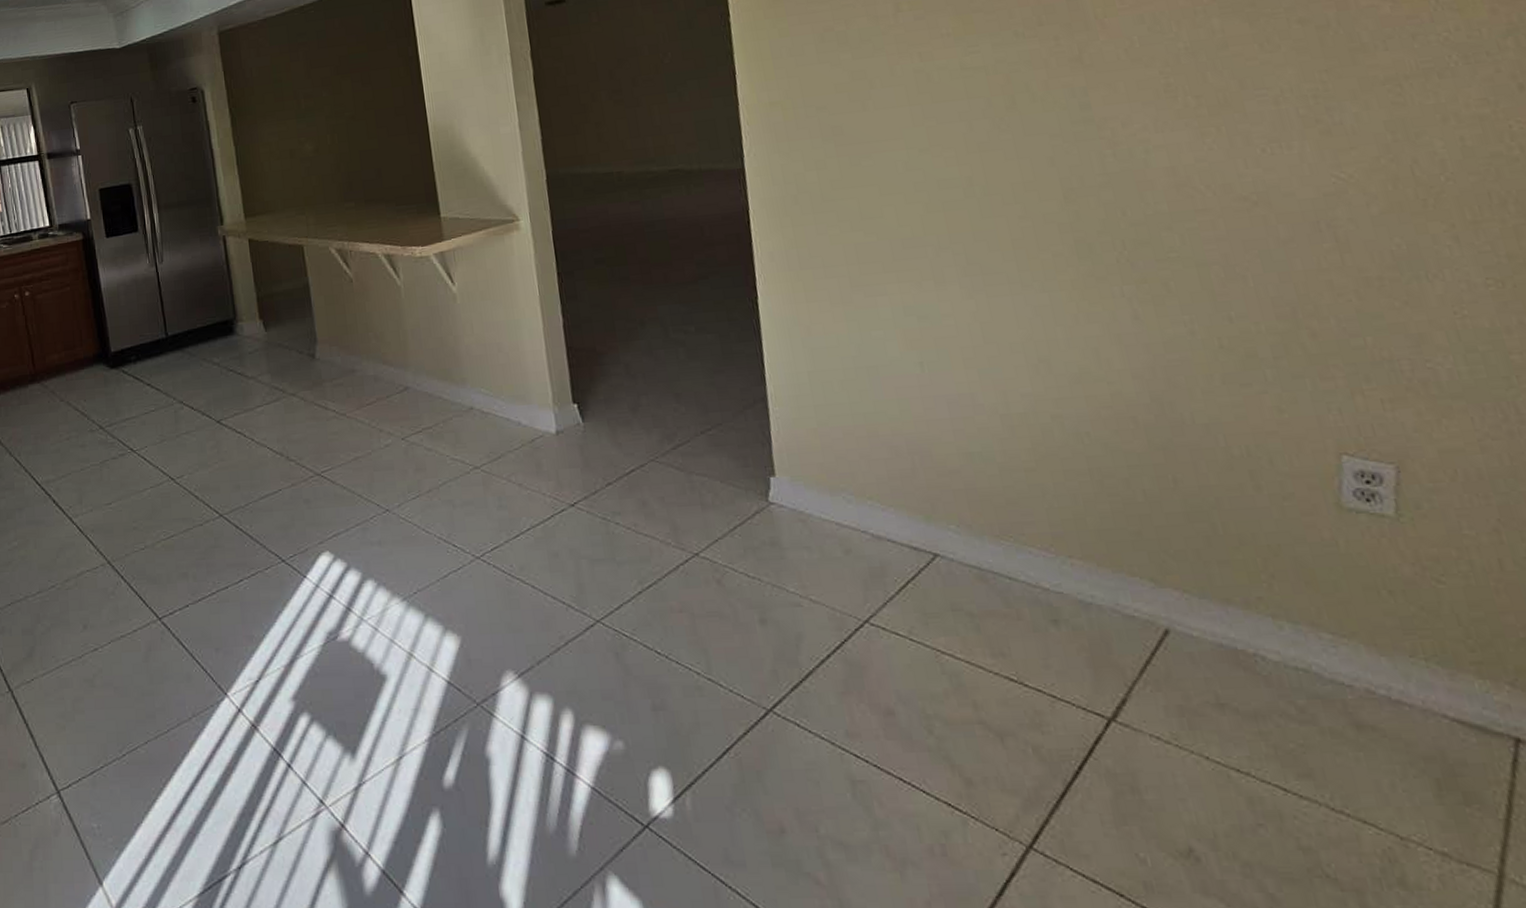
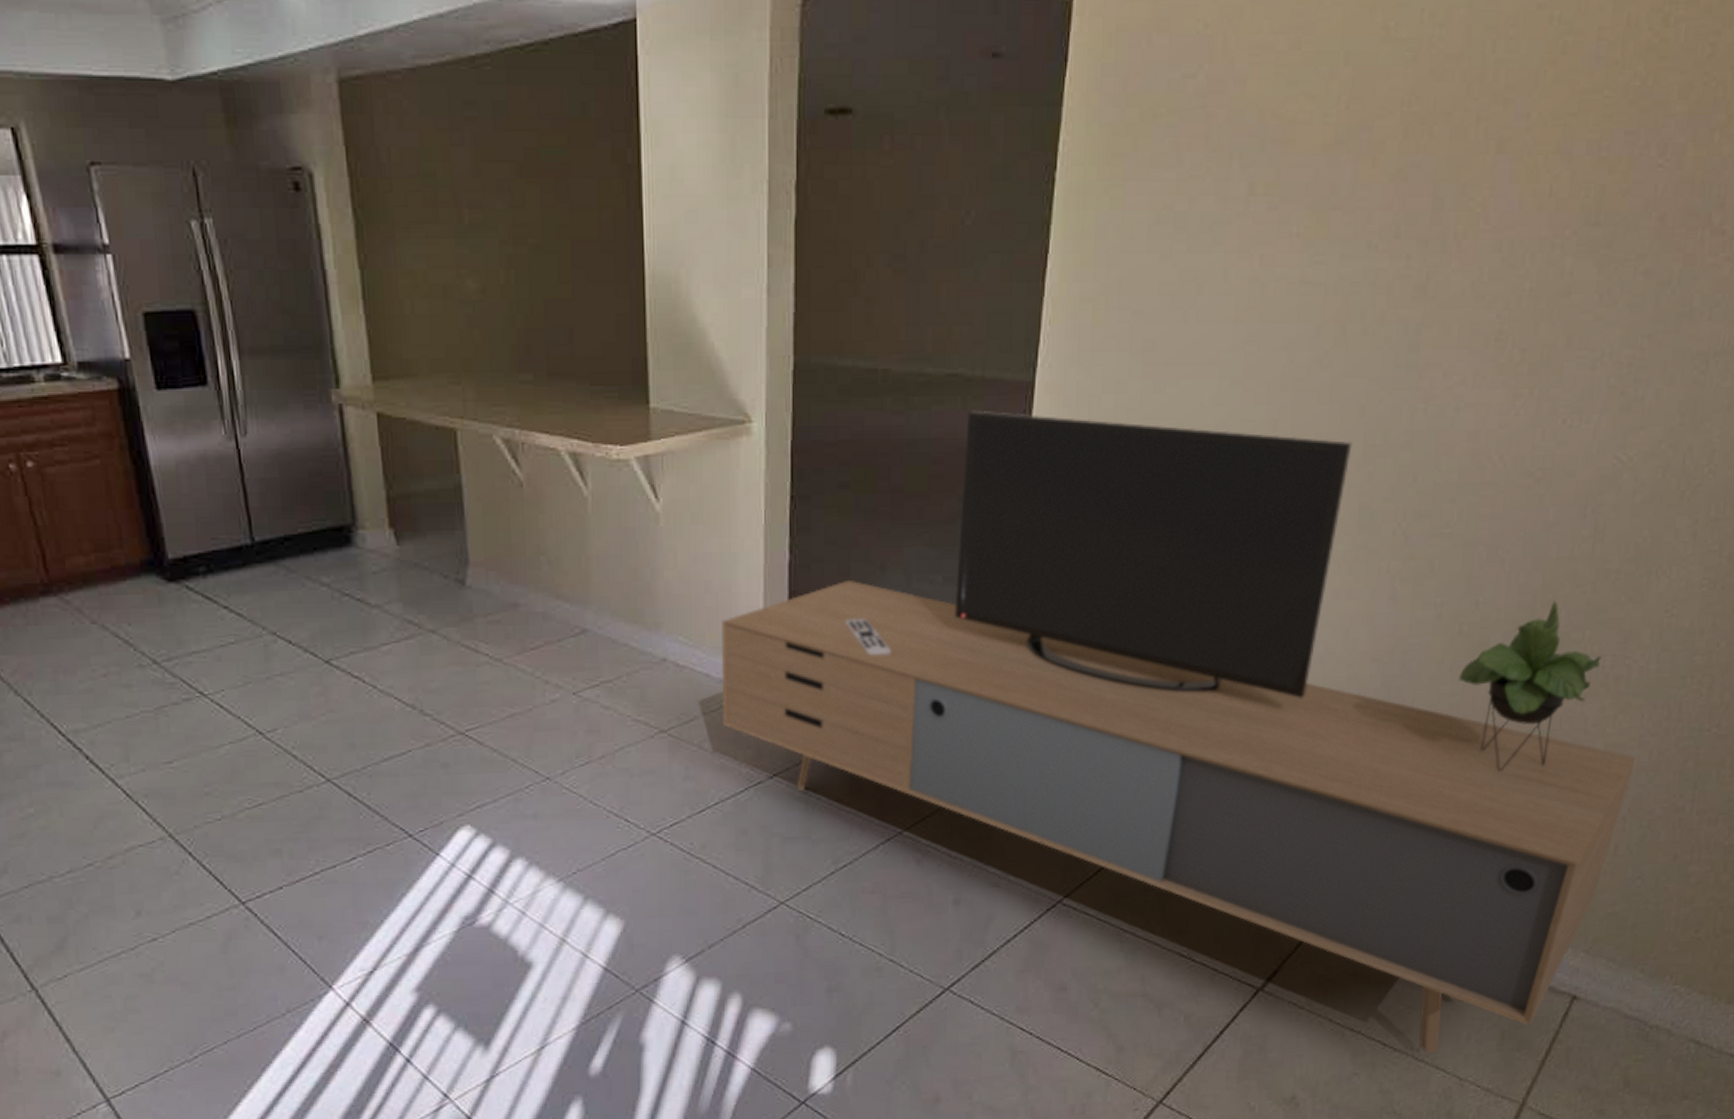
media console: none [514,187,1496,803] -> present [721,410,1637,1053]

